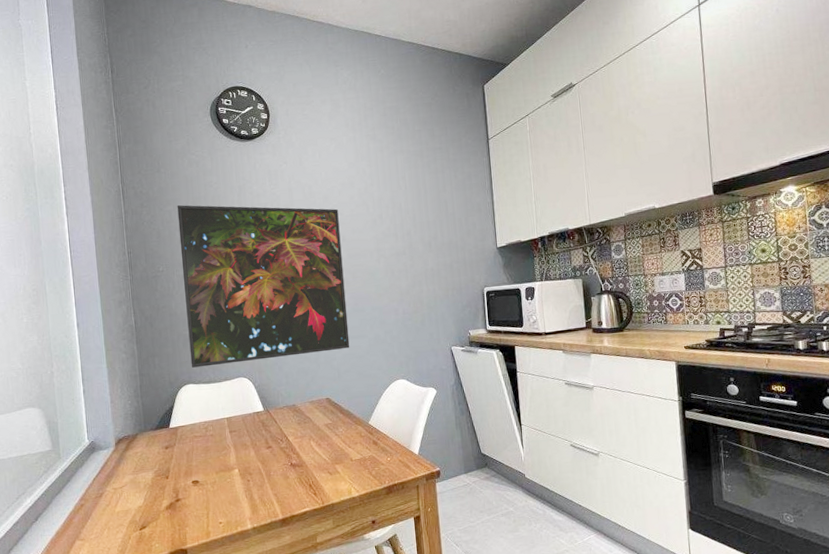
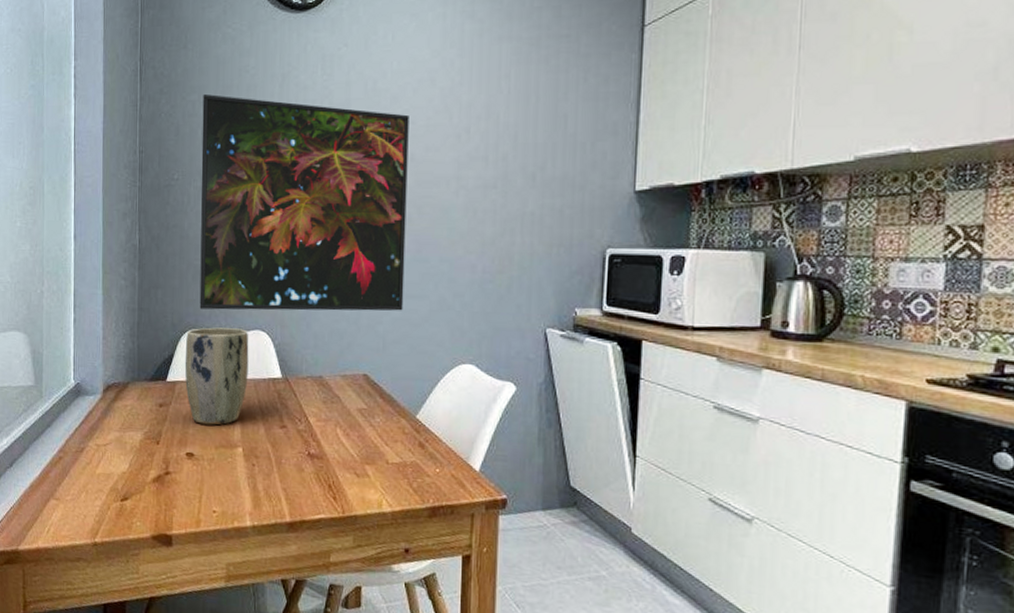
plant pot: none [182,378,237,457] -> present [184,327,249,425]

